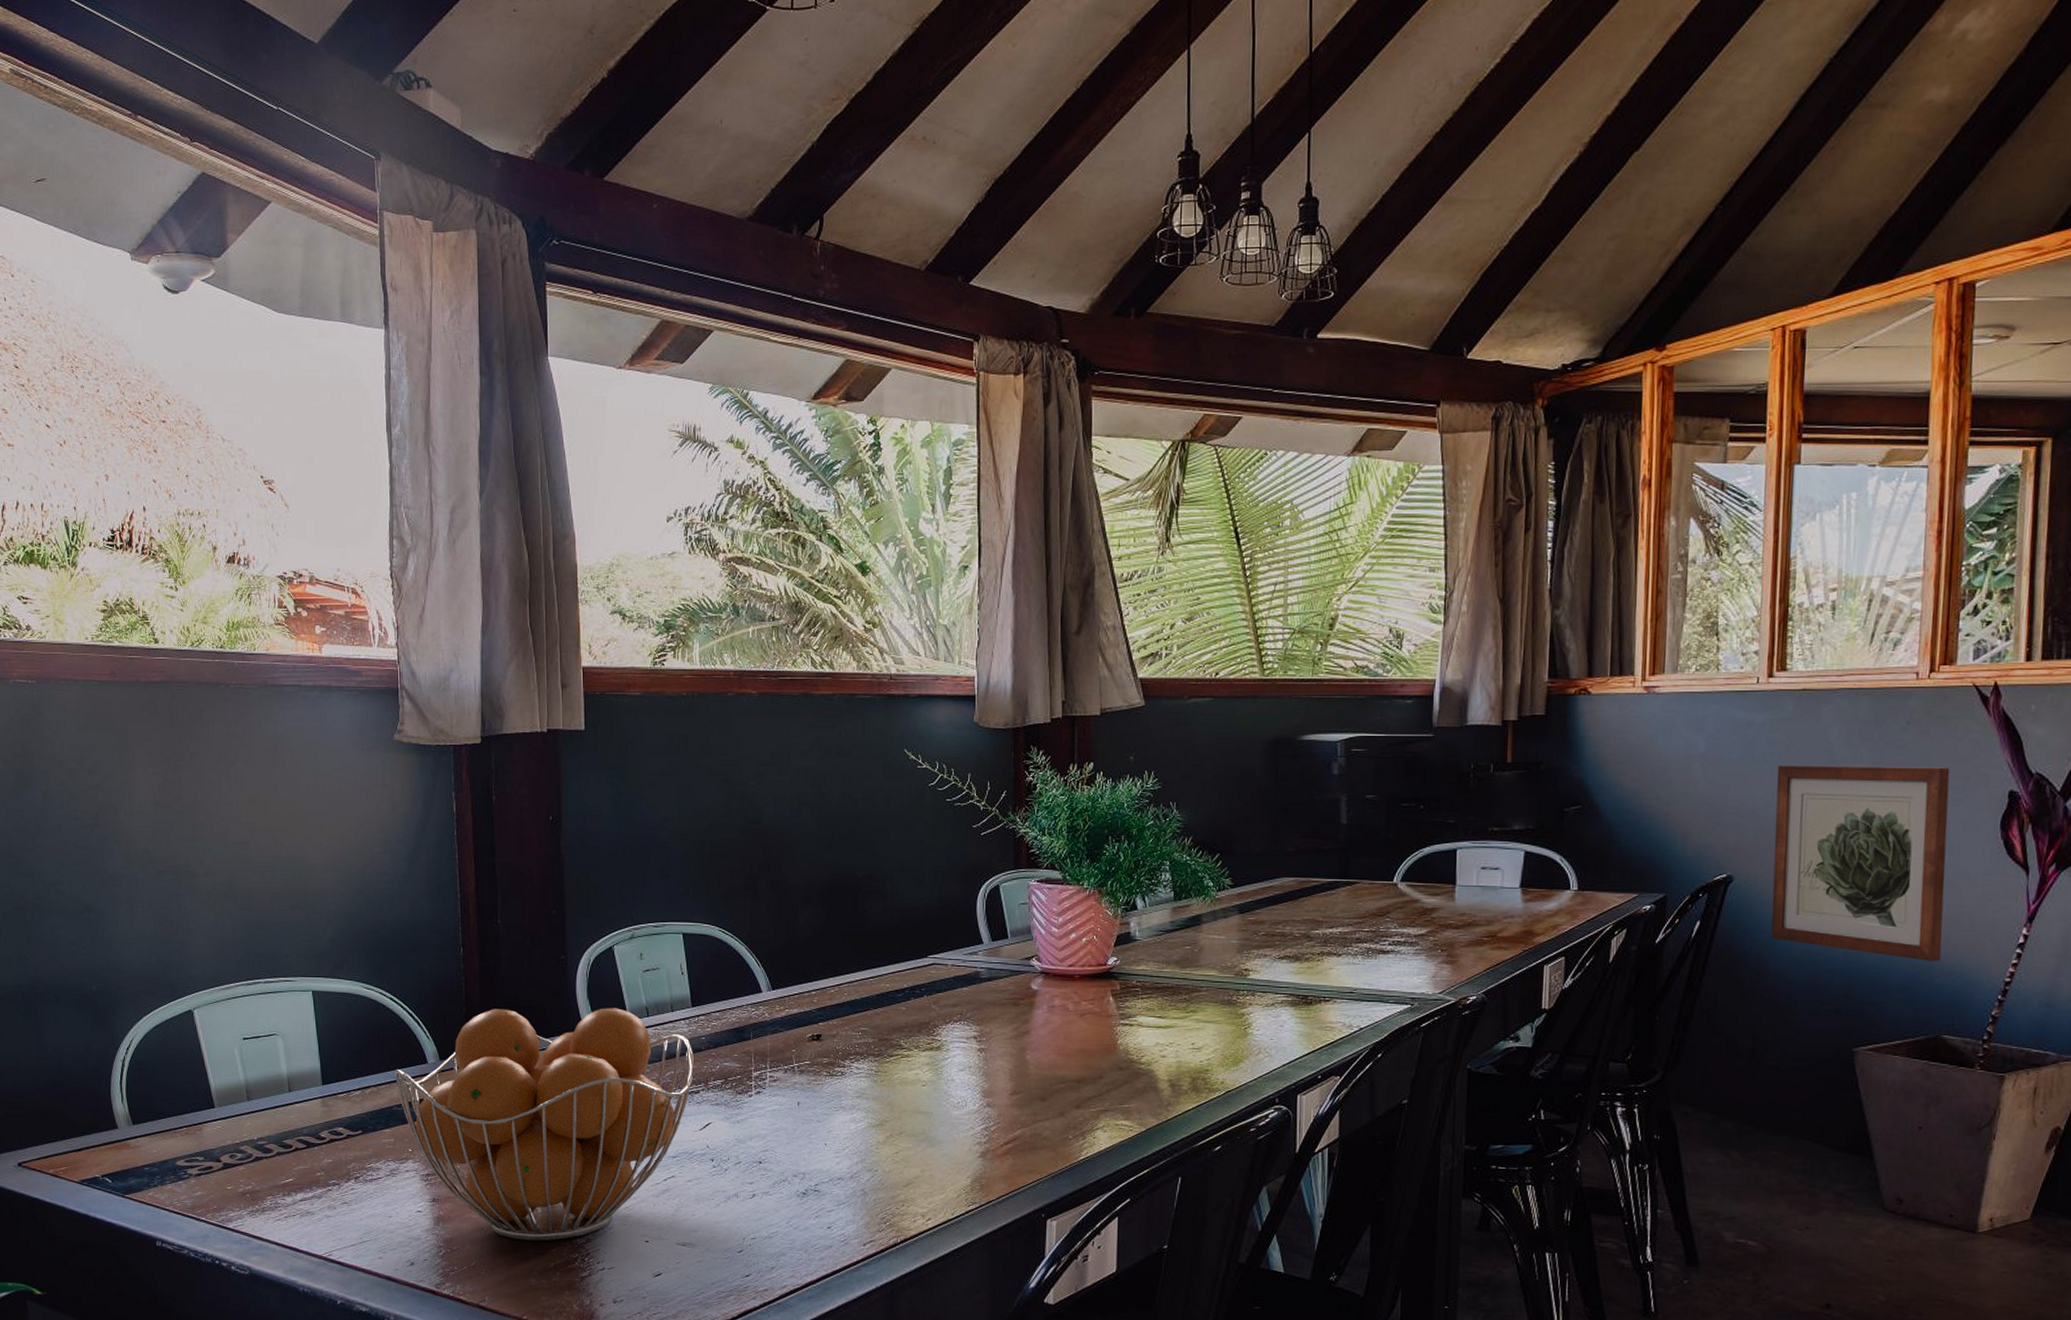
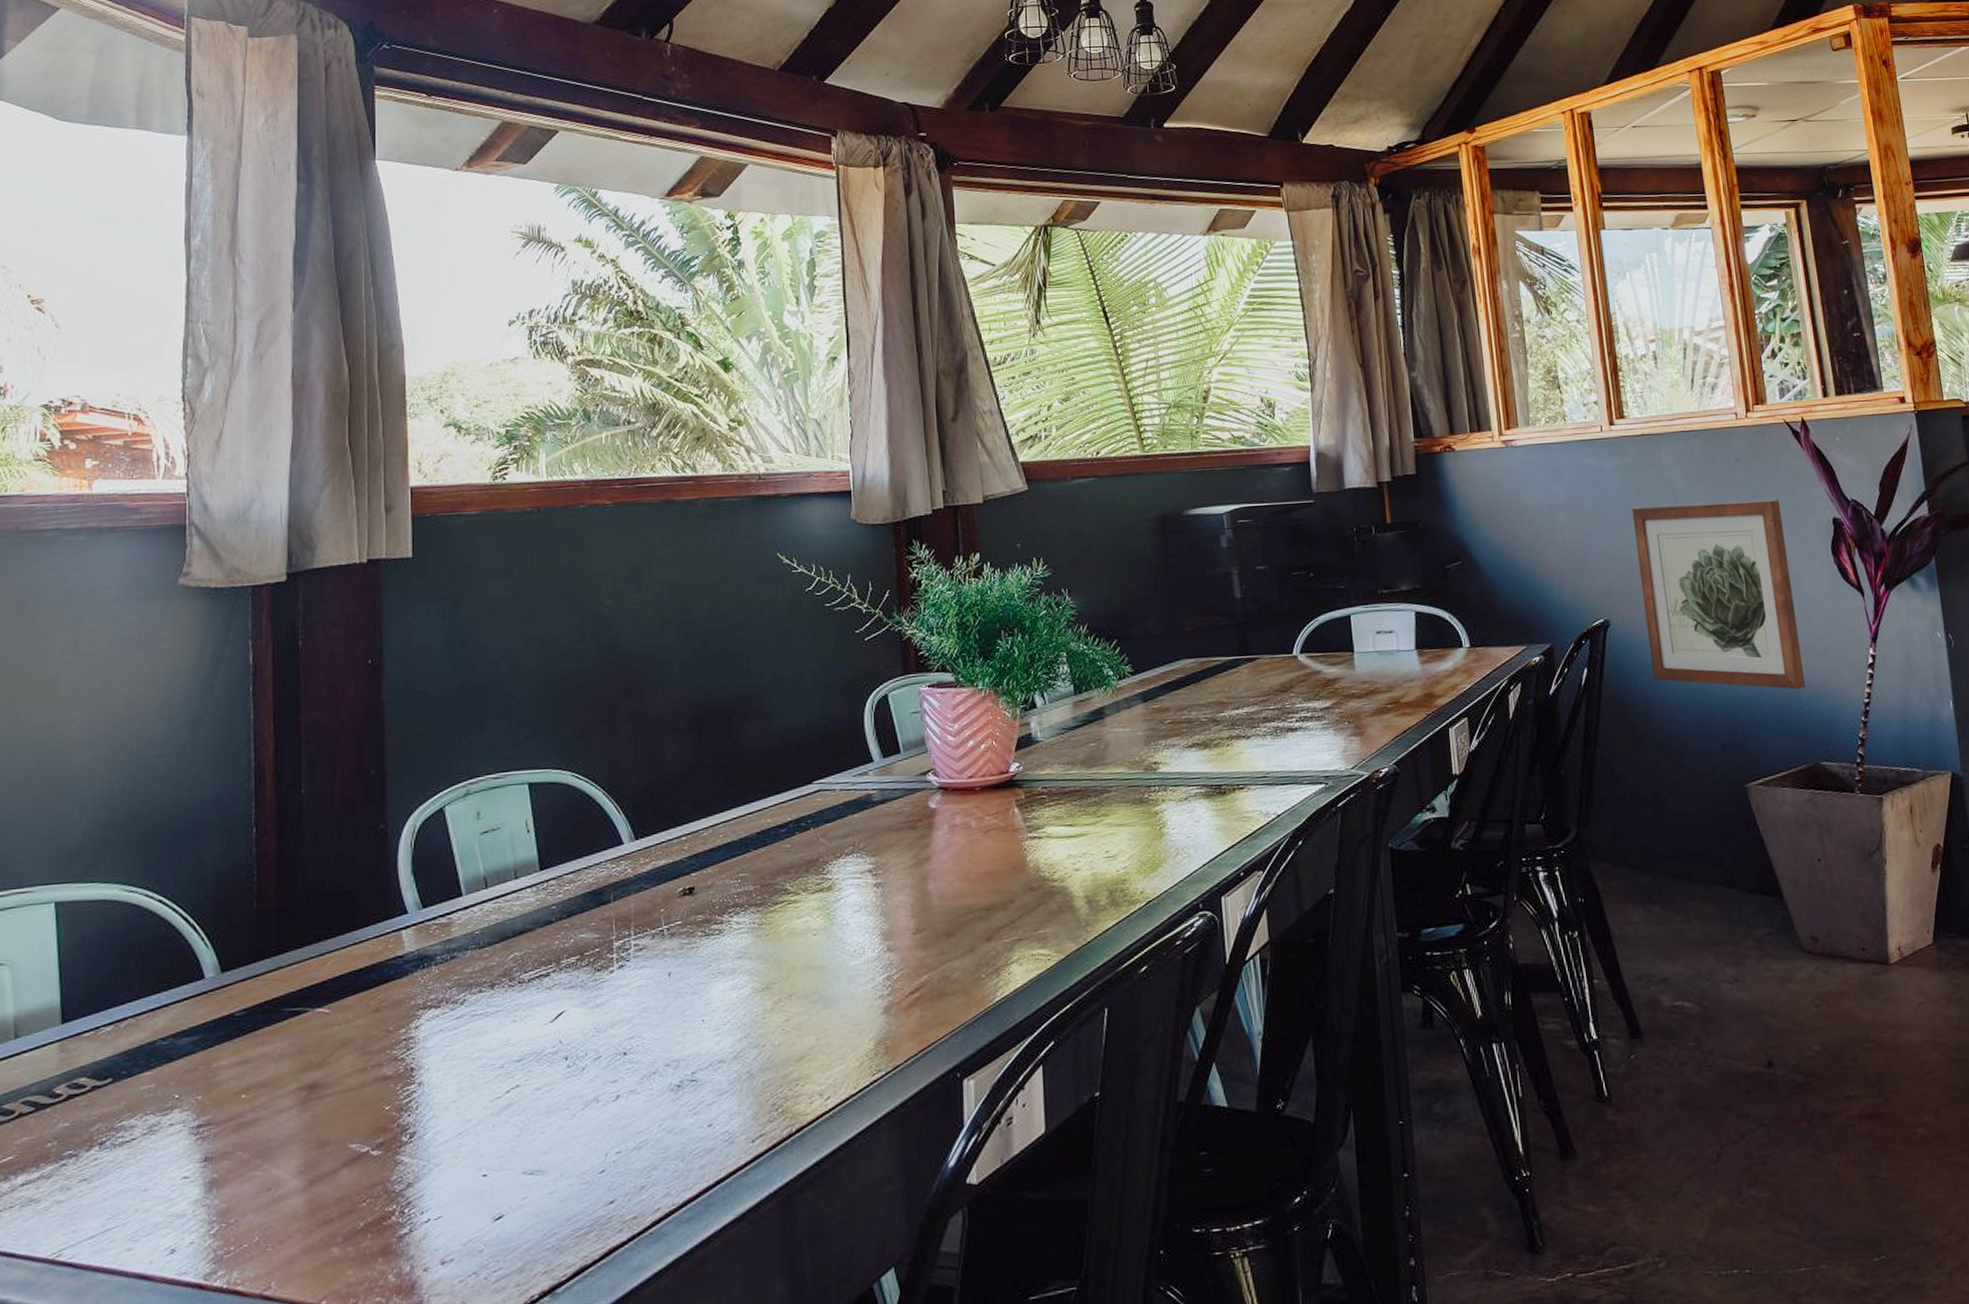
fruit basket: present [394,1008,694,1241] -> none [159,881,543,1198]

